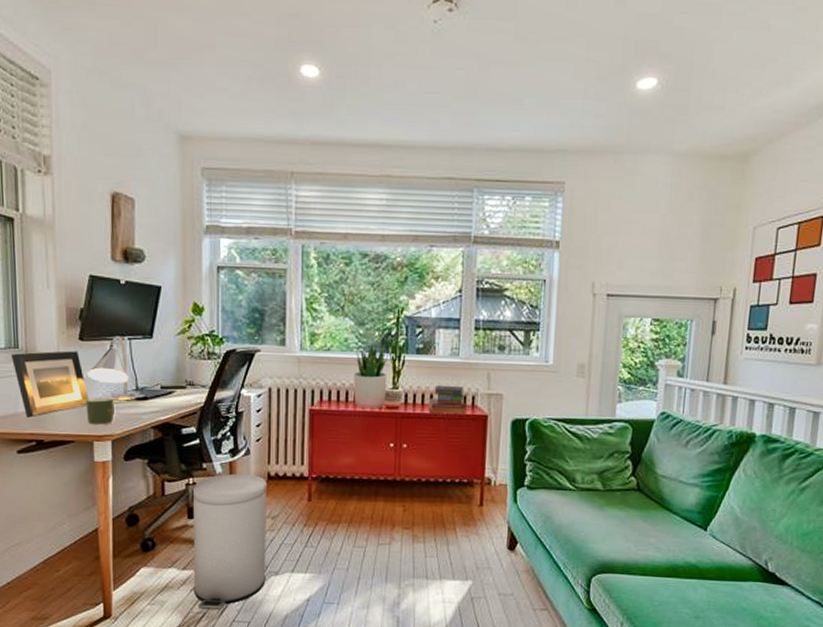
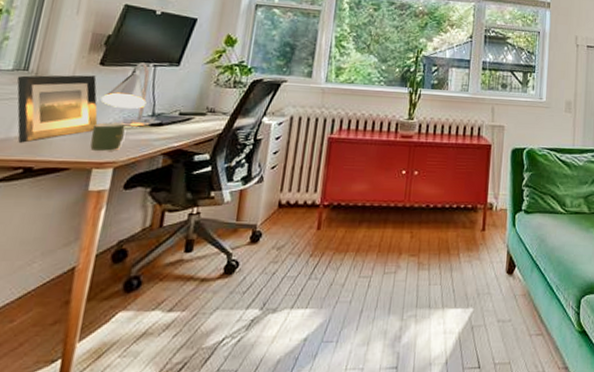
pedal bin: present [192,473,268,610] -> none [176,202,277,358]
planter: present [353,342,388,409] -> none [371,77,406,138]
books: present [428,384,466,414] -> none [439,116,473,144]

